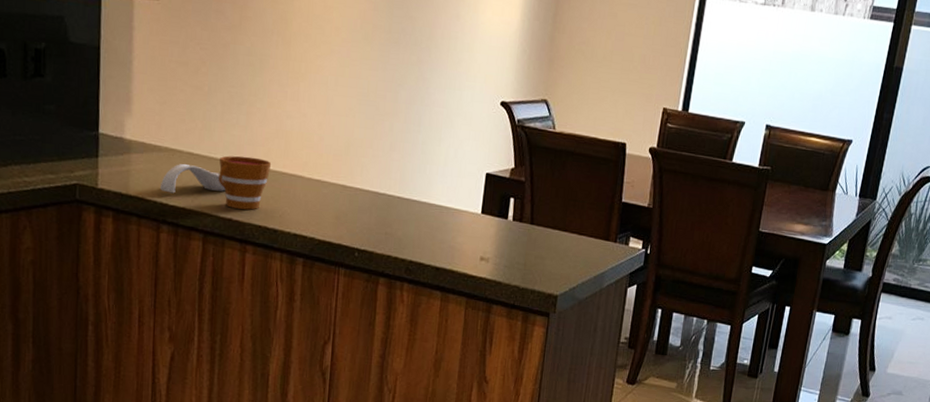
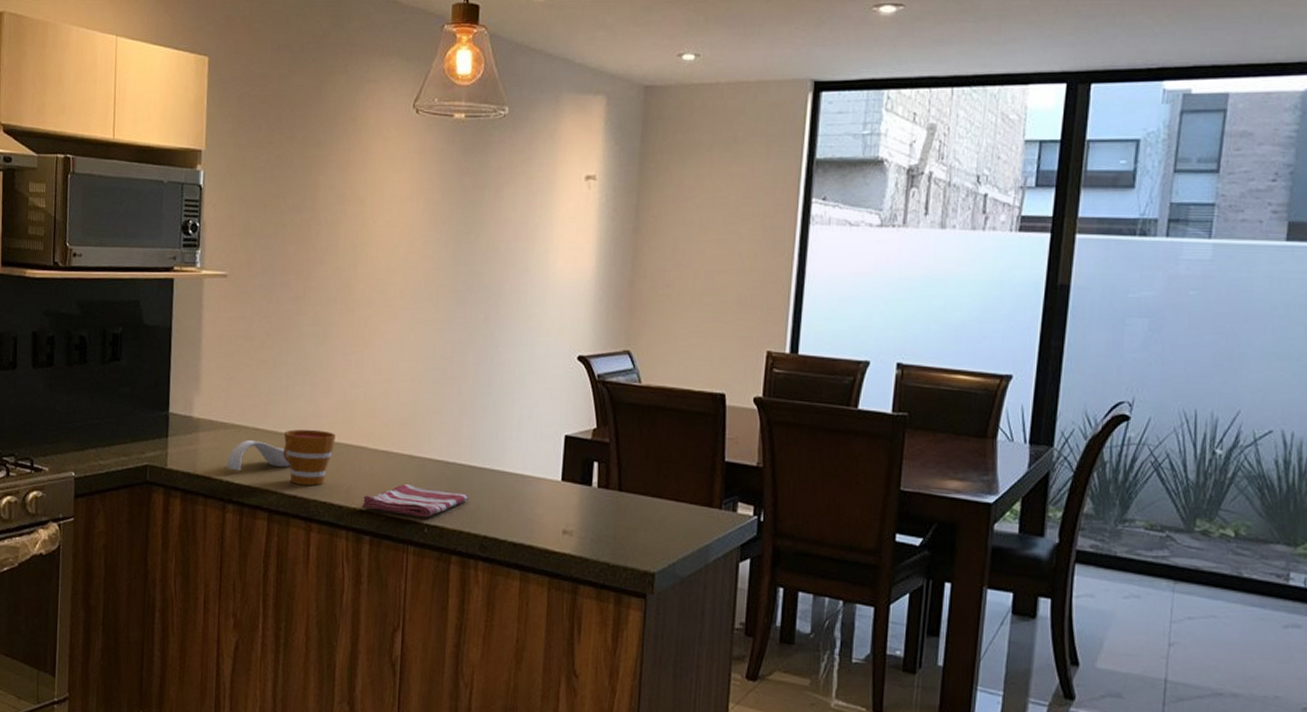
dish towel: none [296,211,398,243] -> present [361,484,470,518]

